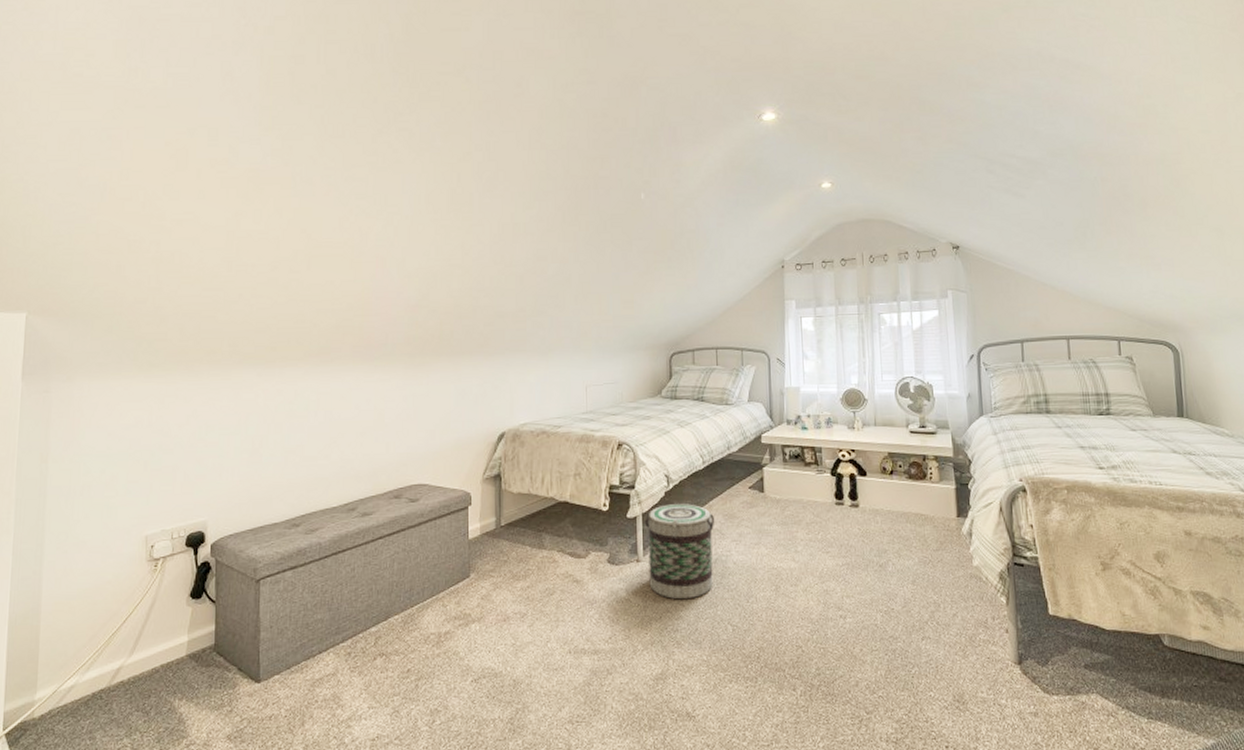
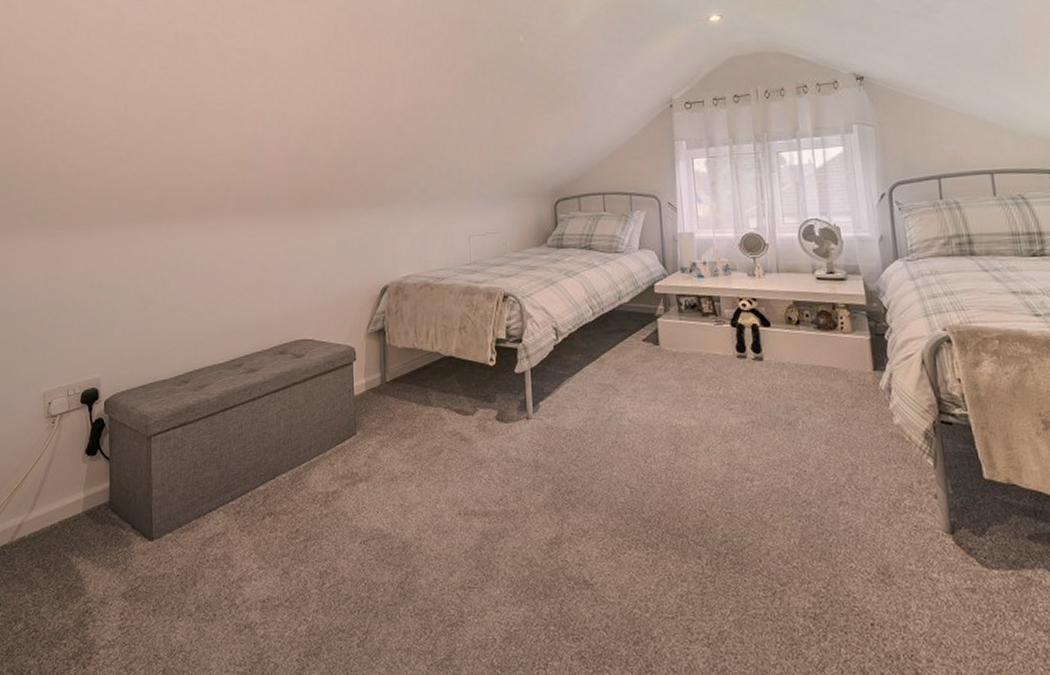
basket: present [645,504,715,600] -> none [534,358,608,460]

